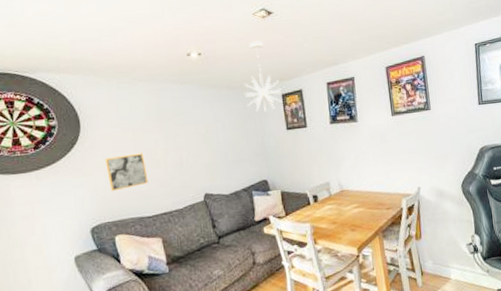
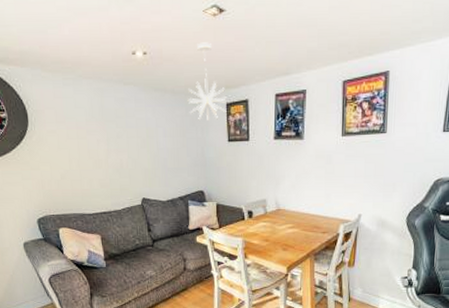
wall art: present [104,153,149,192] -> none [50,152,90,187]

